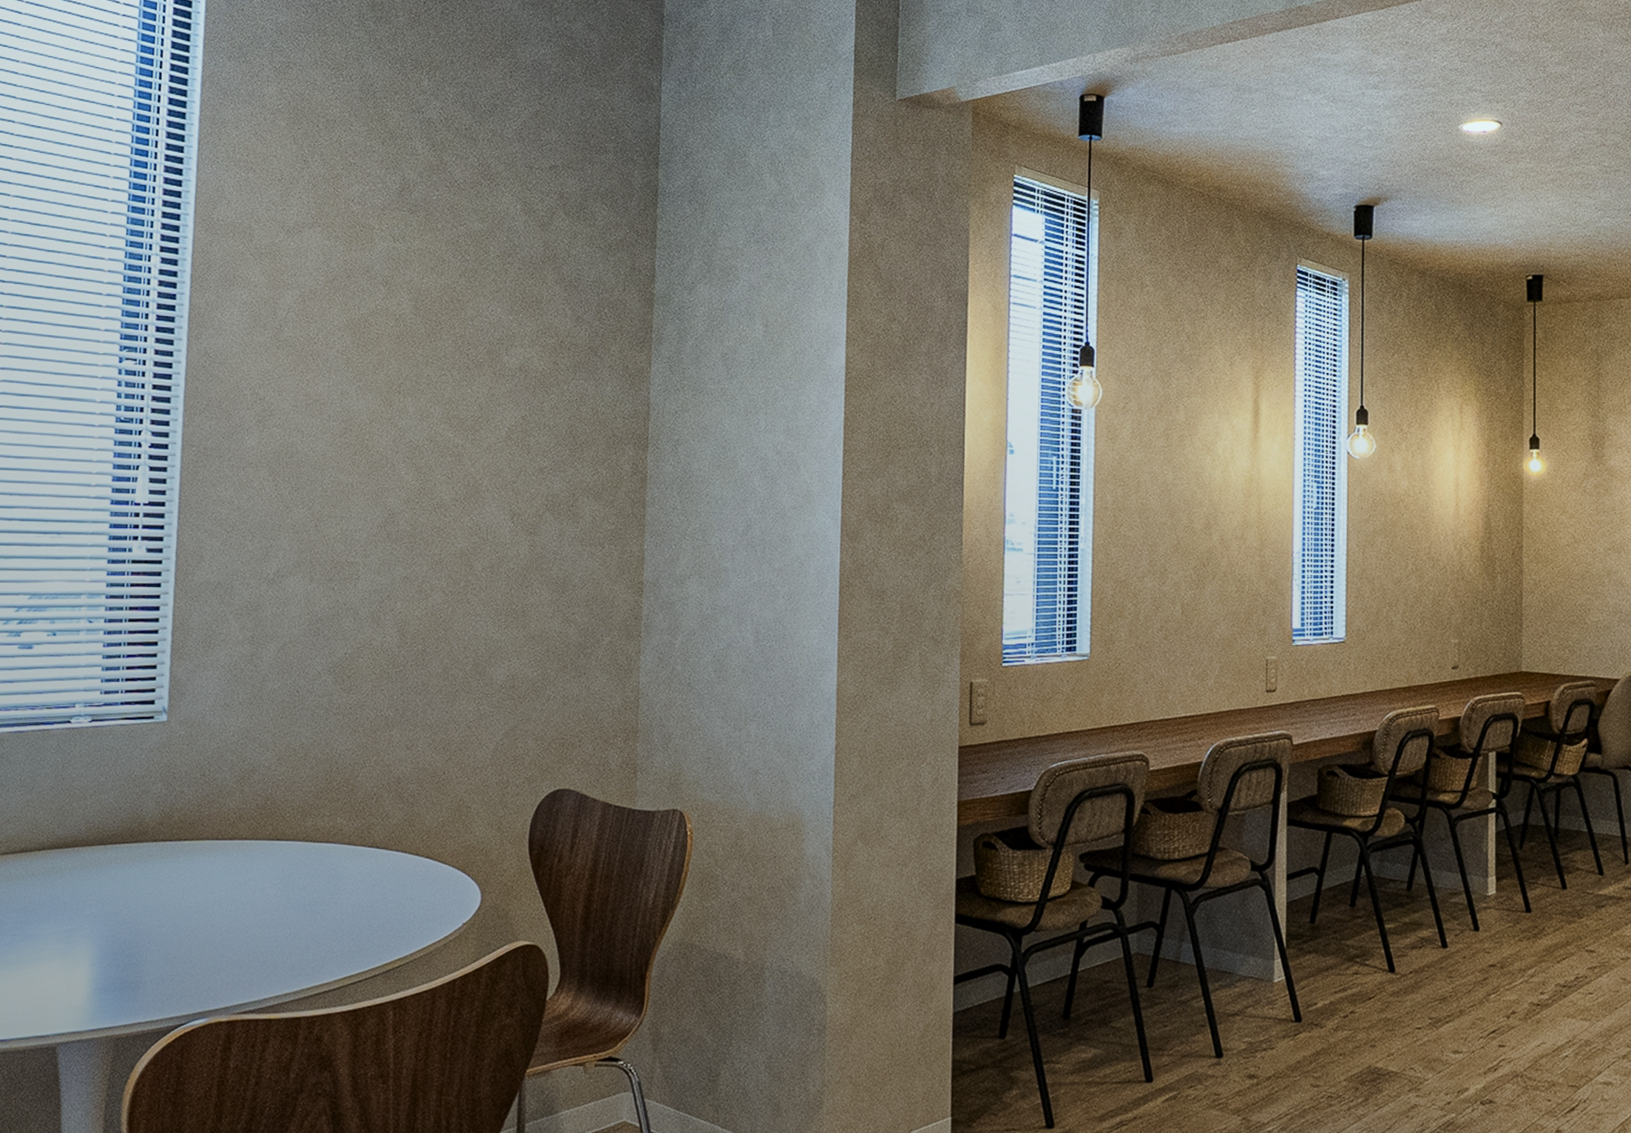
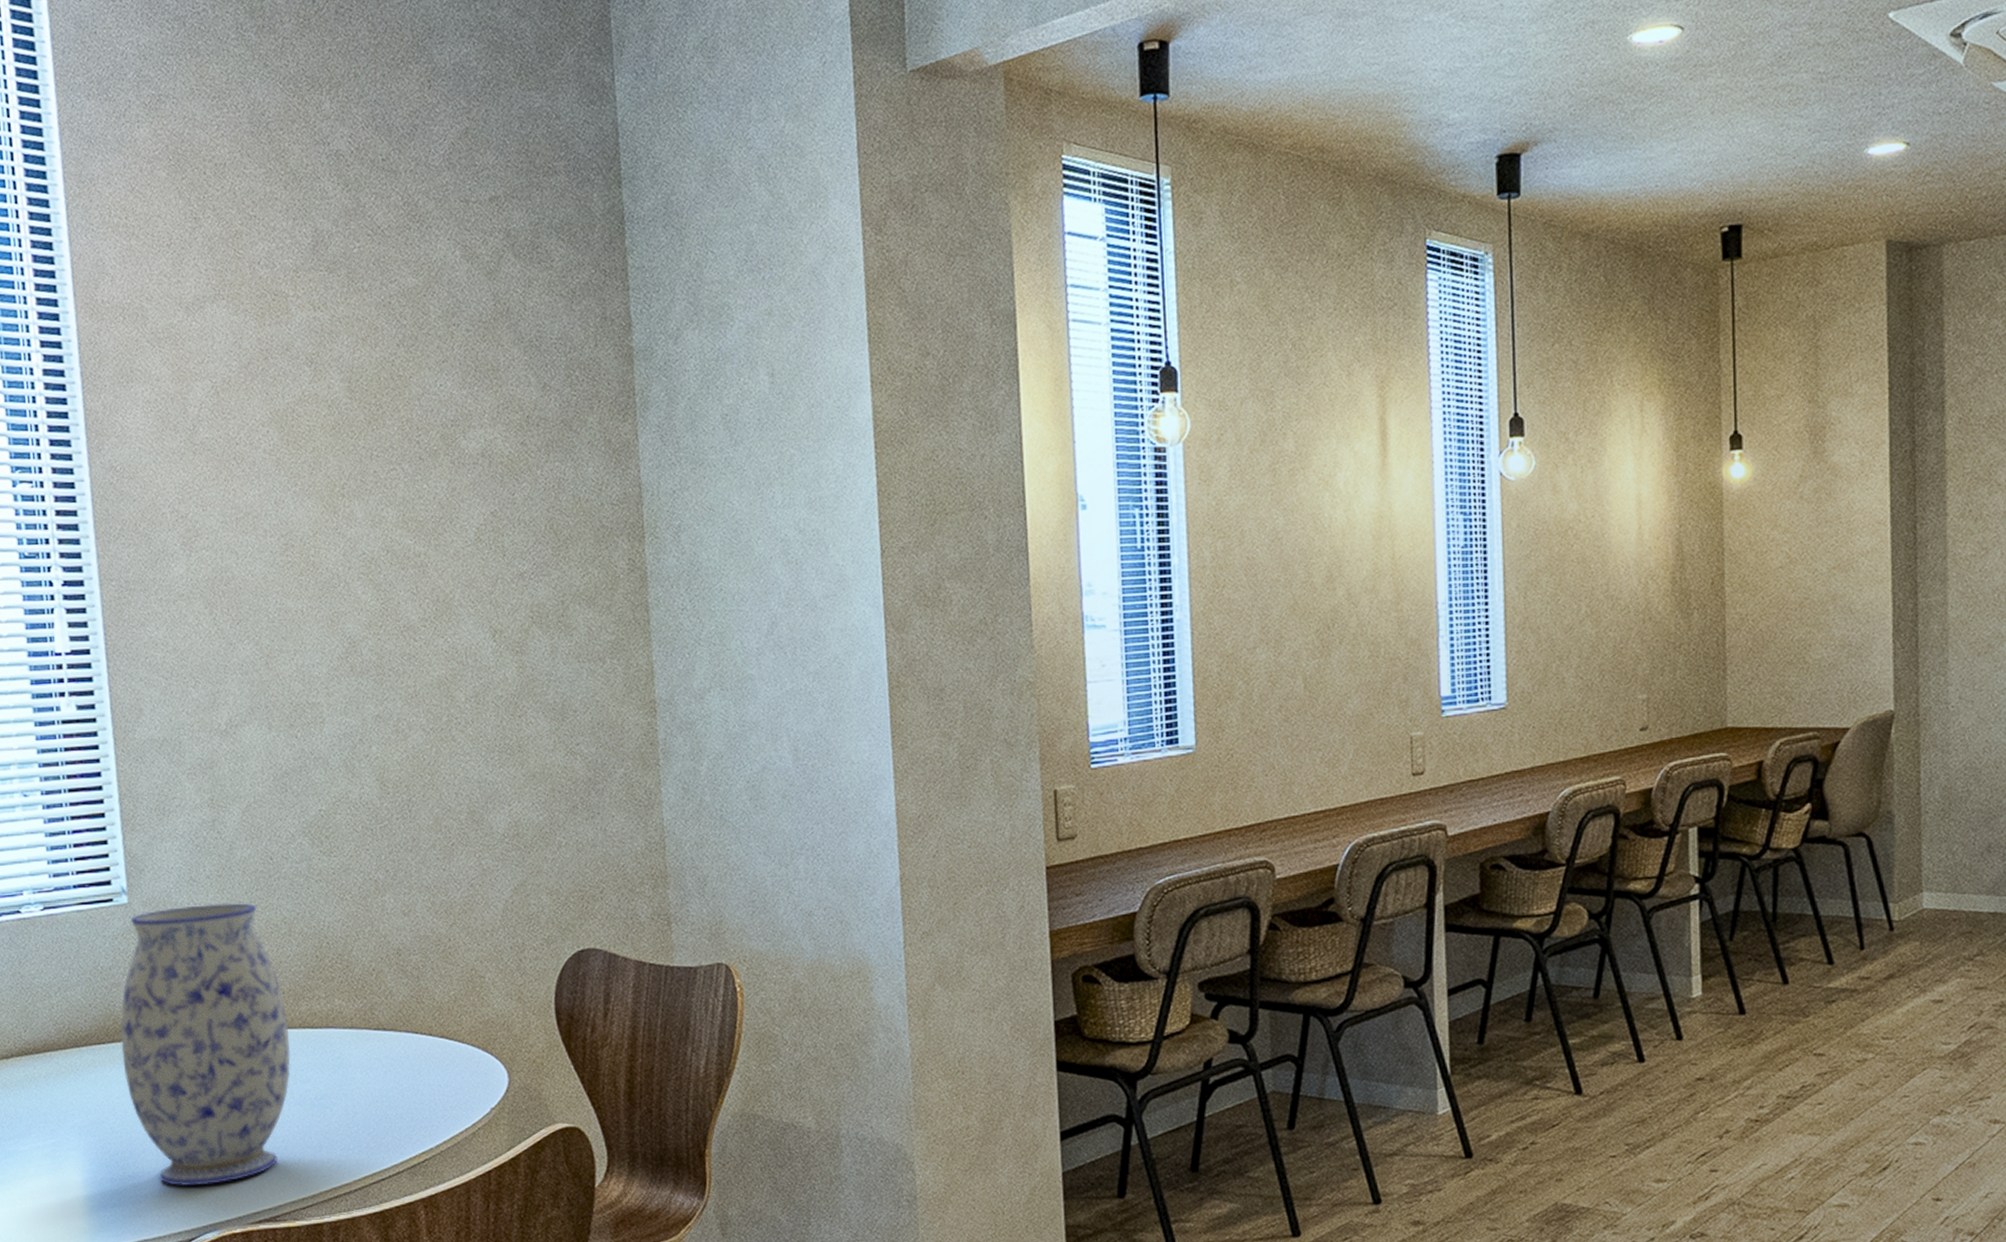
vase: none [141,727,294,976] -> present [120,903,291,1187]

